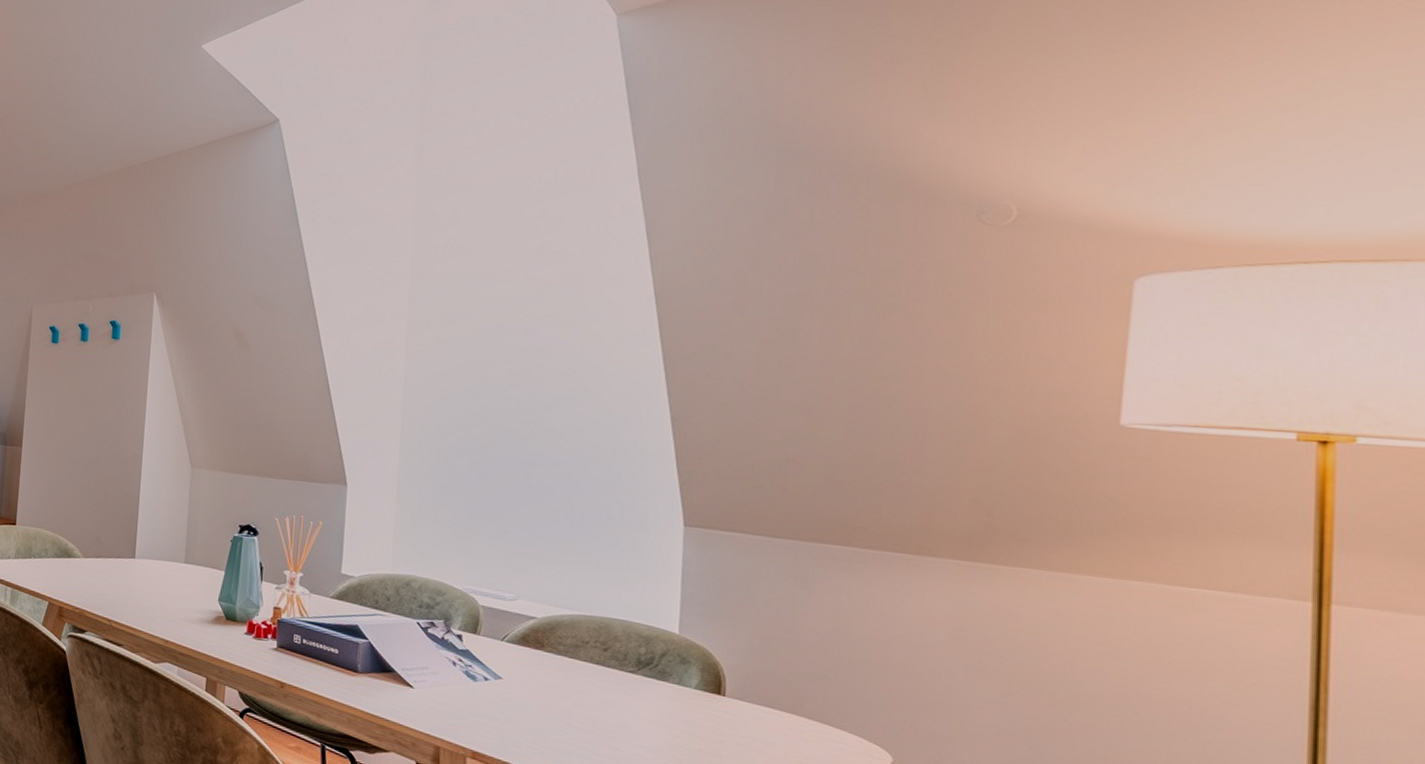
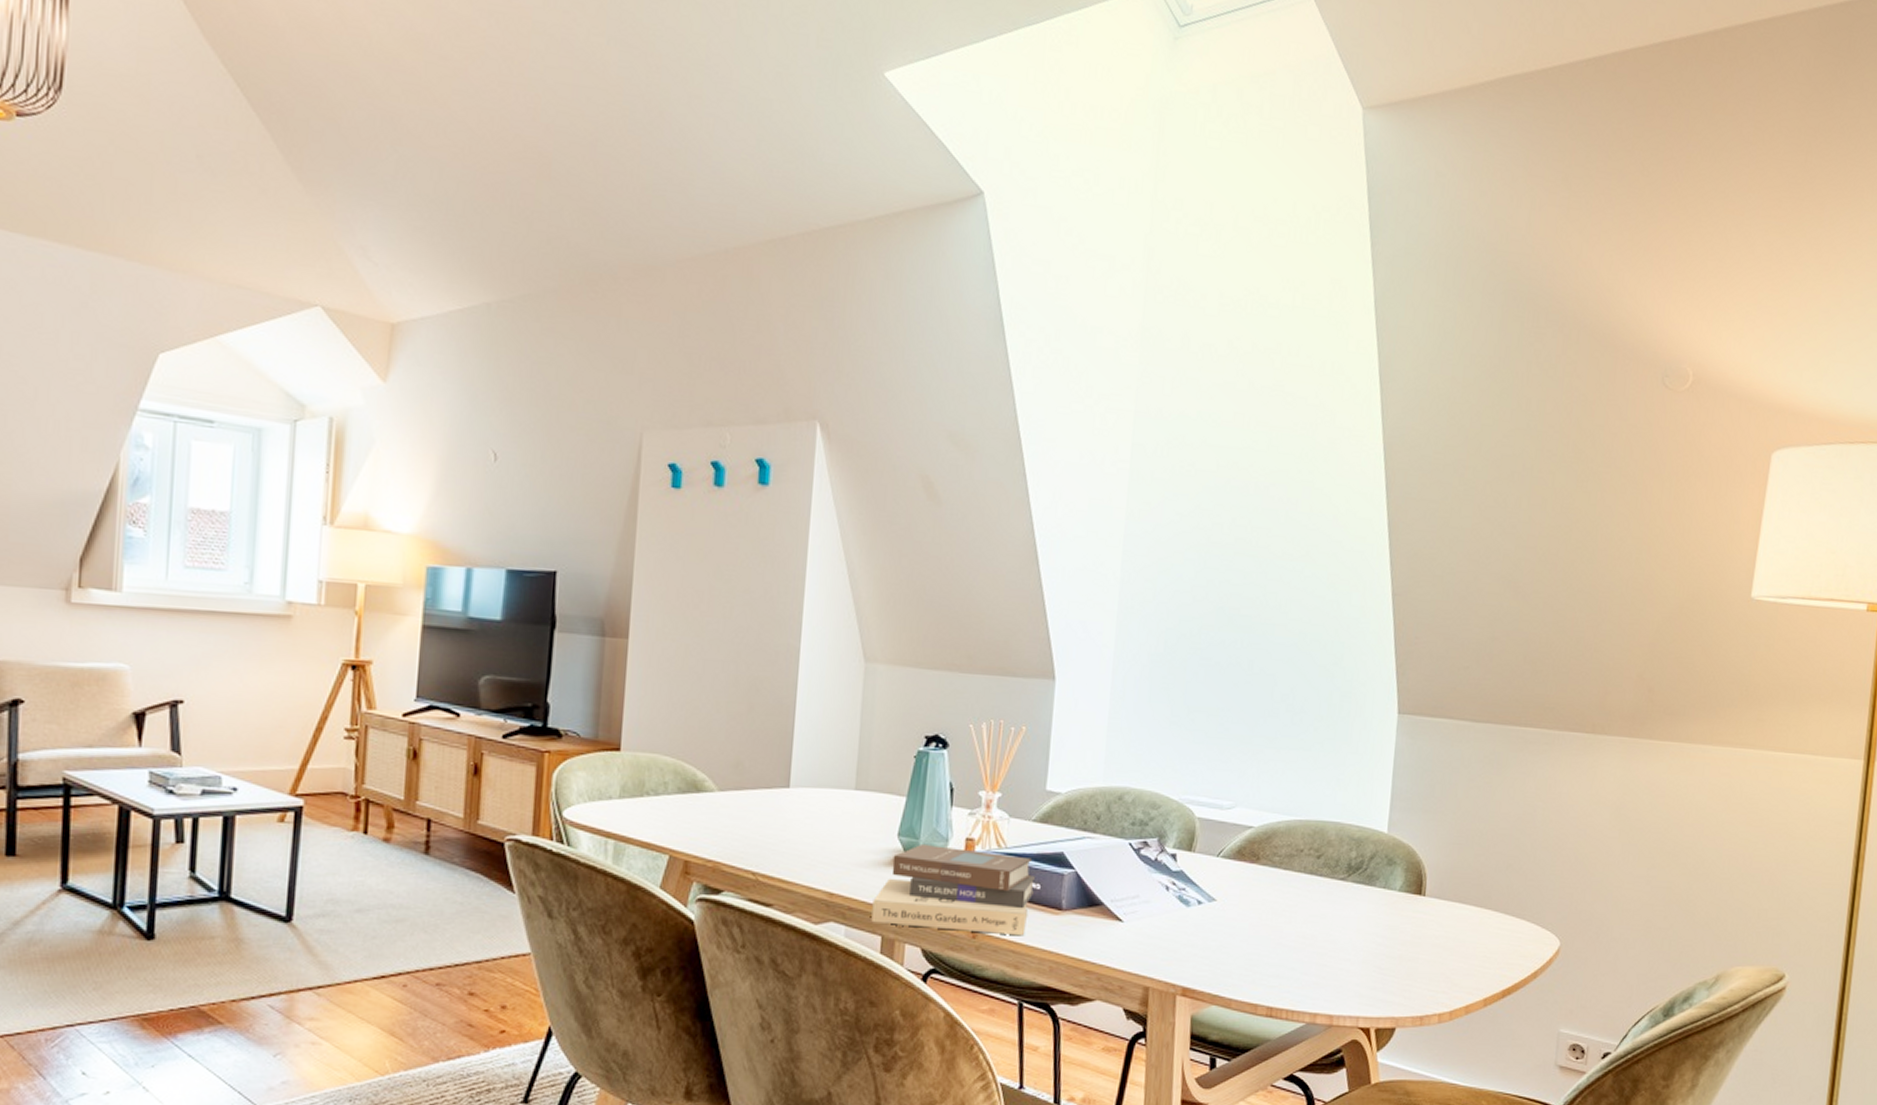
books: none [198,609,333,691] -> present [871,845,1035,936]

